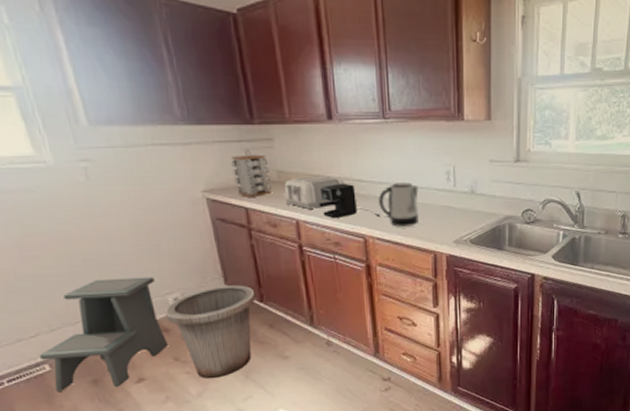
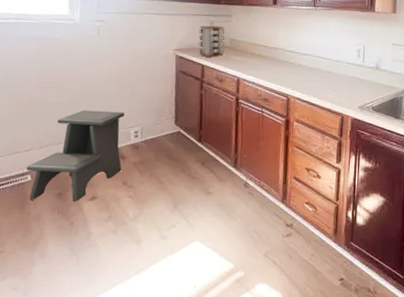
trash can: present [164,285,256,379] -> none [125,125,196,205]
toaster: present [283,174,346,210] -> none [232,44,280,71]
coffee maker: present [317,183,381,219] -> none [255,52,303,81]
kettle: present [378,181,420,227] -> none [302,54,335,91]

